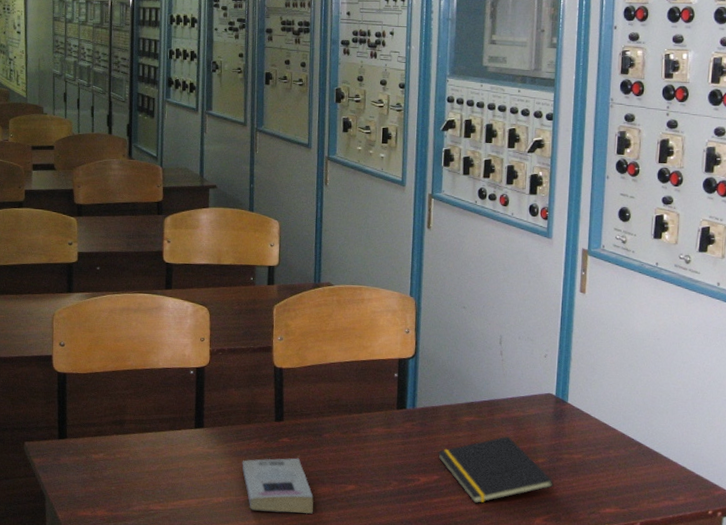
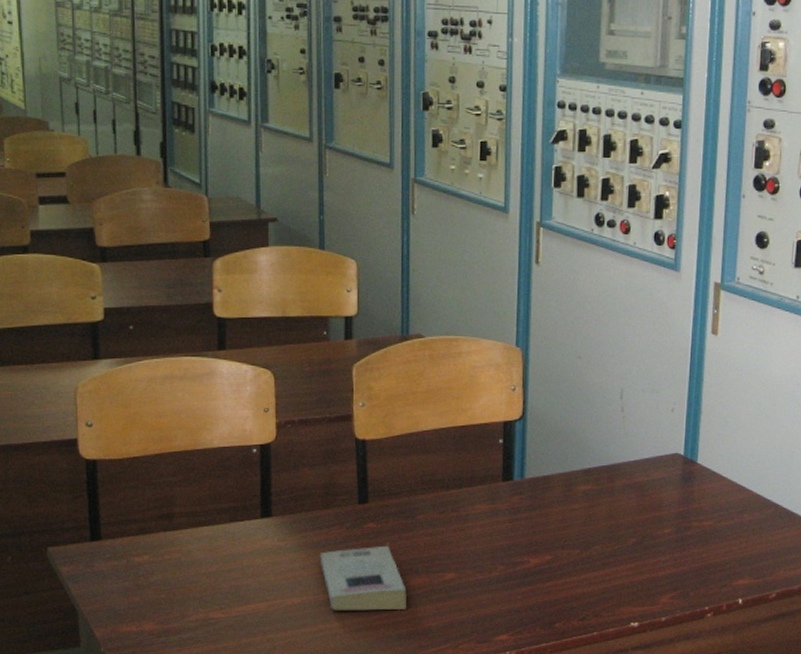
notepad: present [437,436,553,504] -> none [550,505,681,585]

